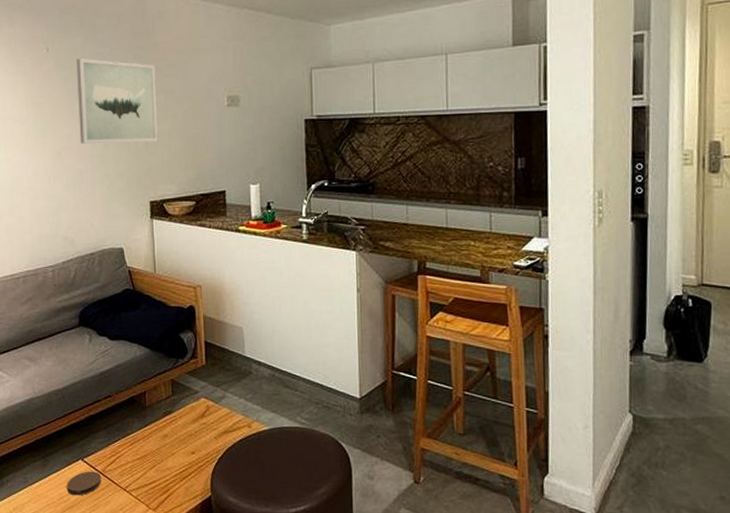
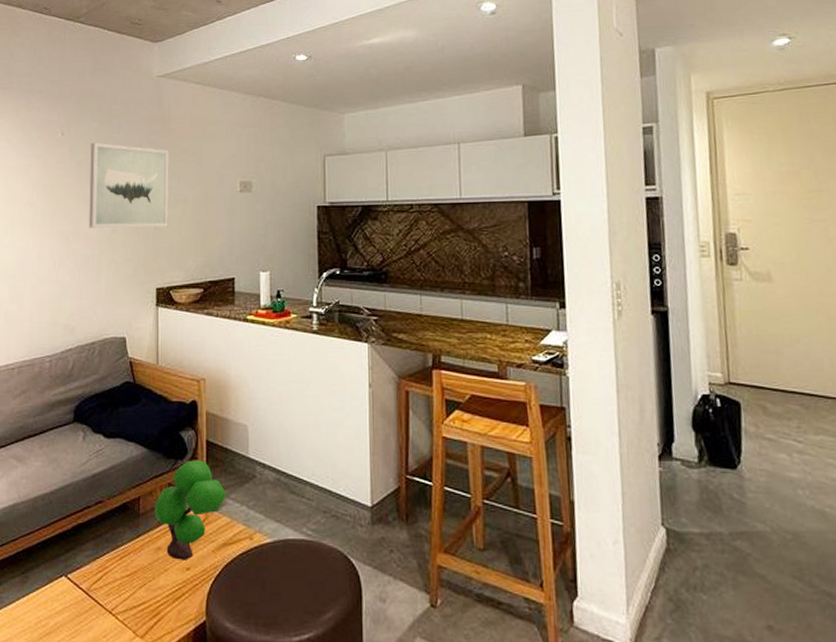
coaster: present [67,471,102,496] -> none [46,589,86,620]
plant: none [159,359,227,446] -> present [154,460,228,560]

